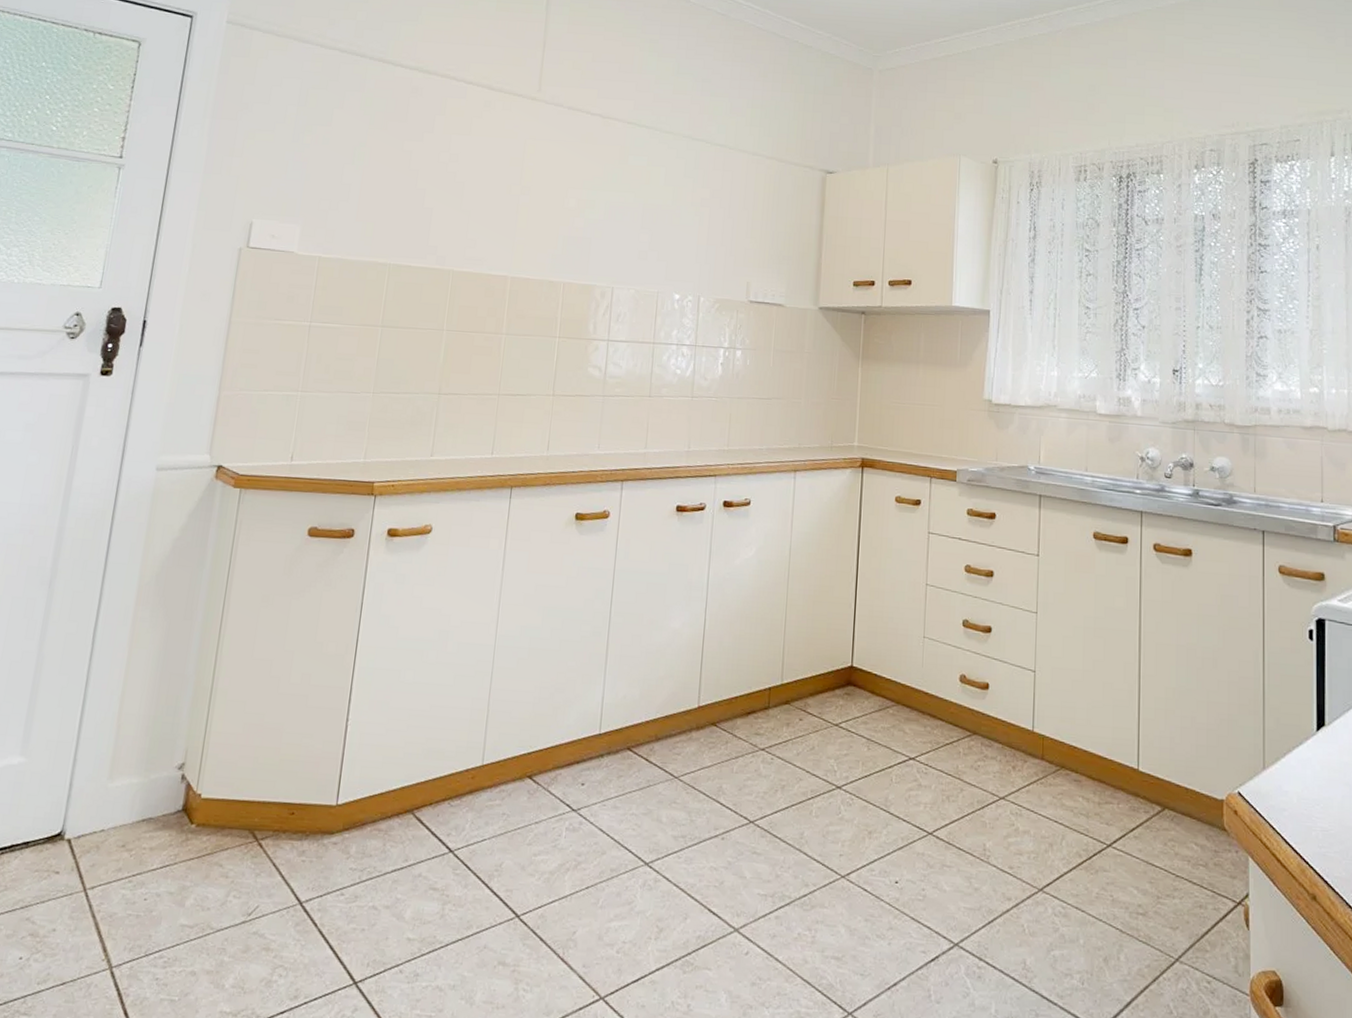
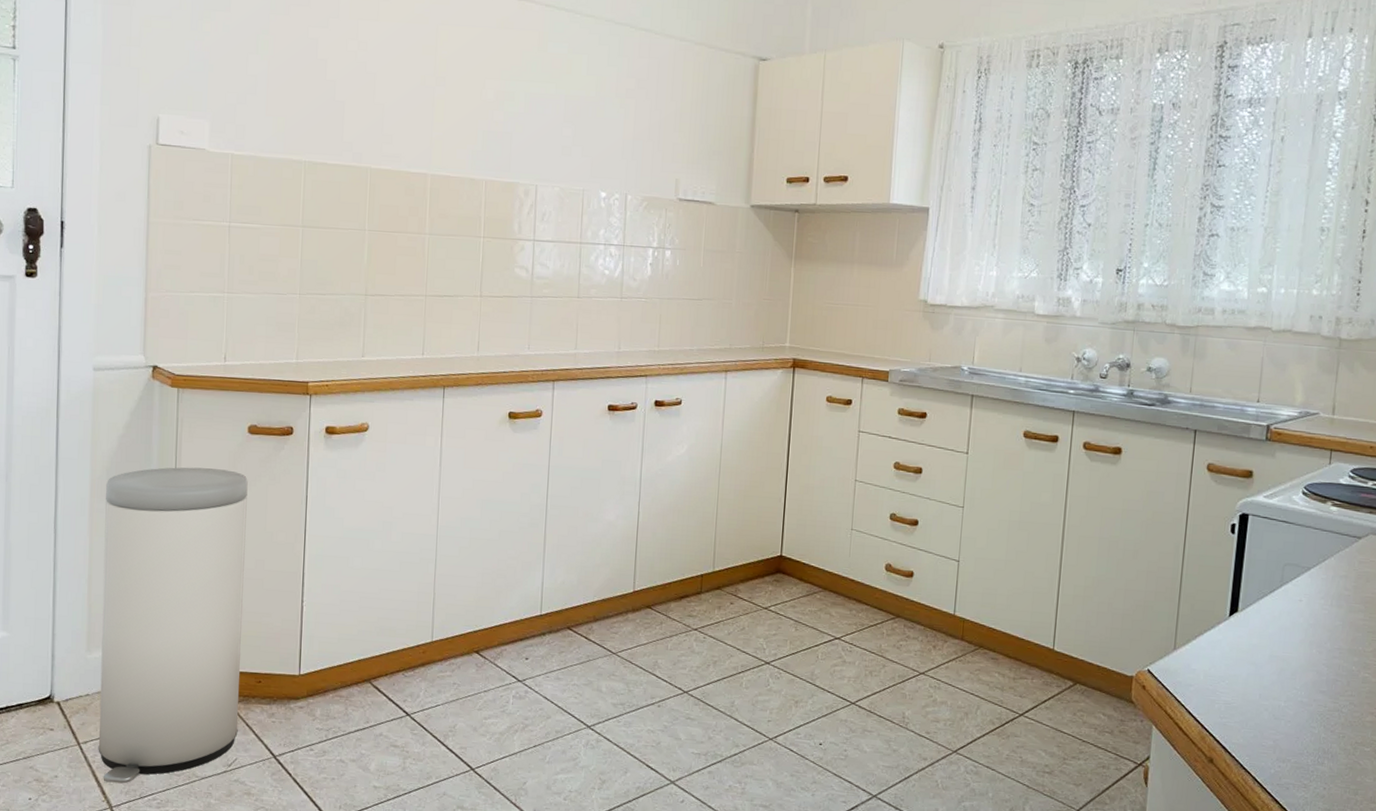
pedal bin: none [105,572,303,938] -> present [98,467,248,784]

